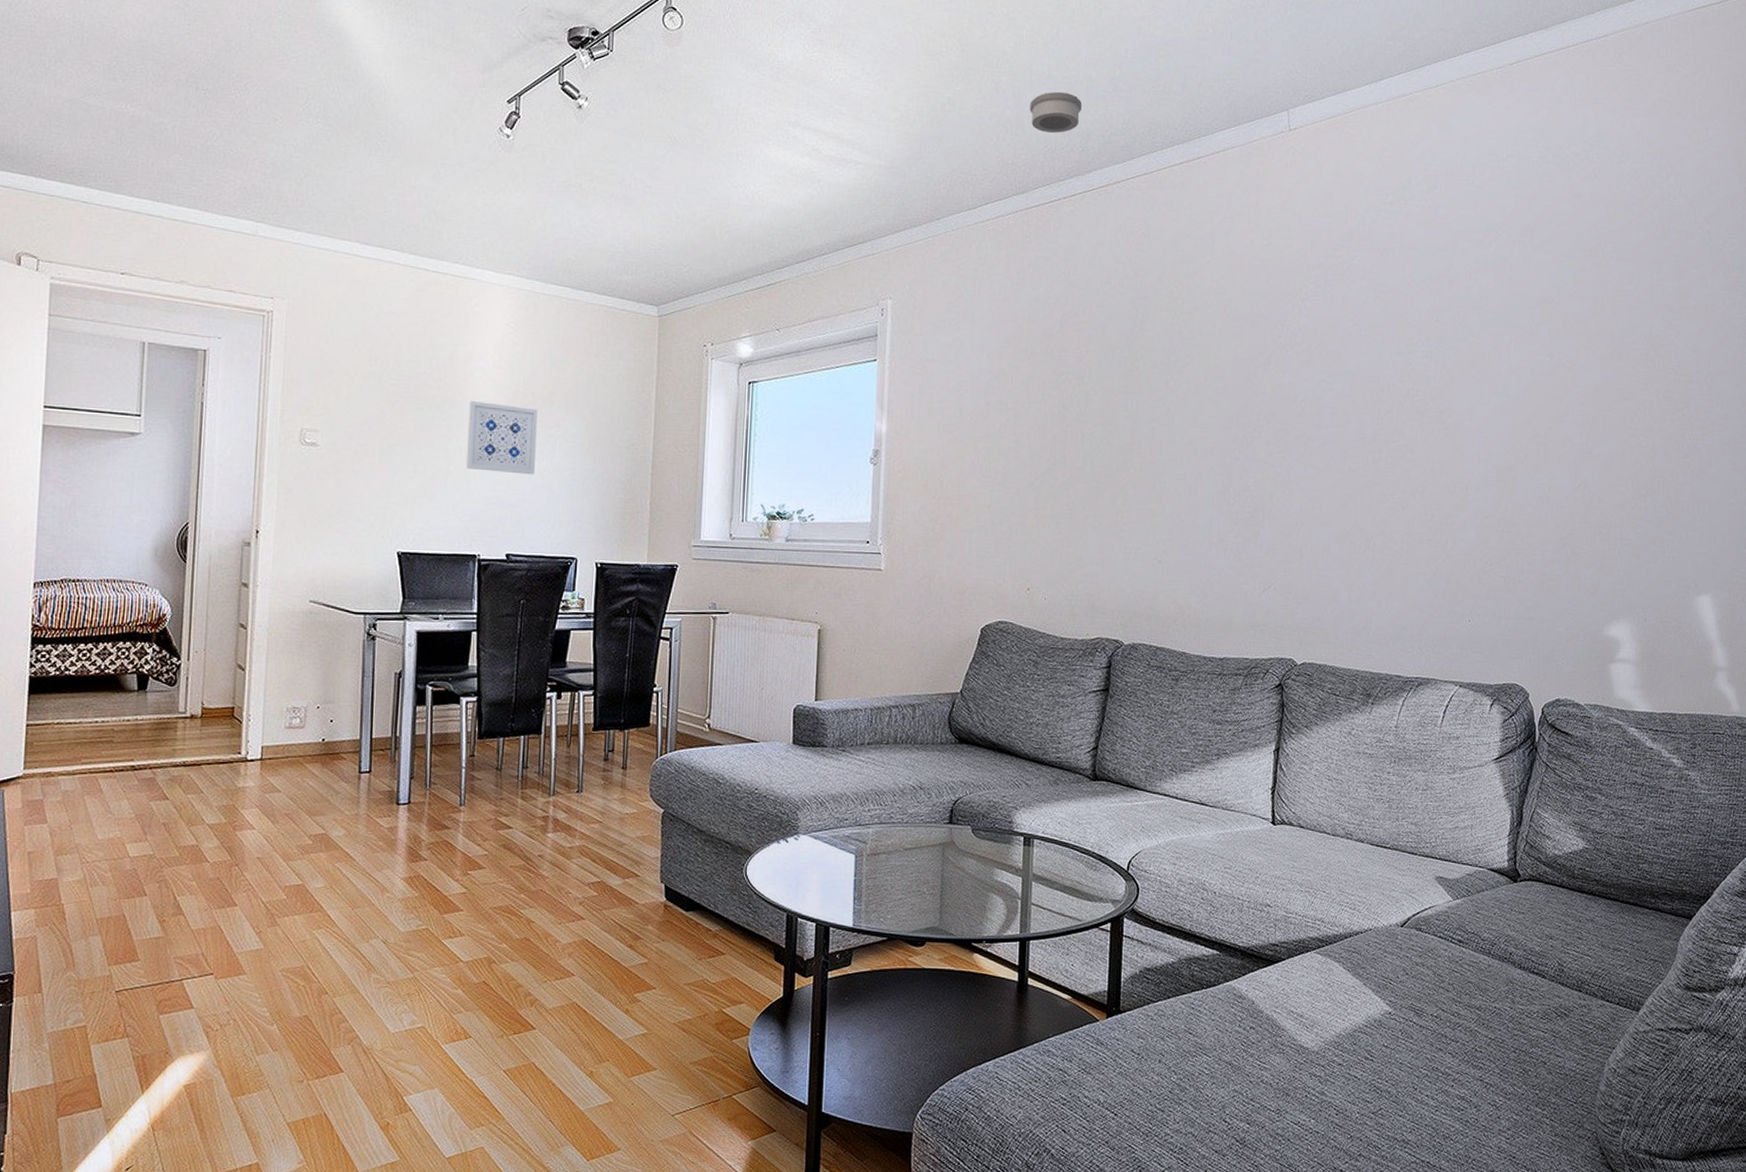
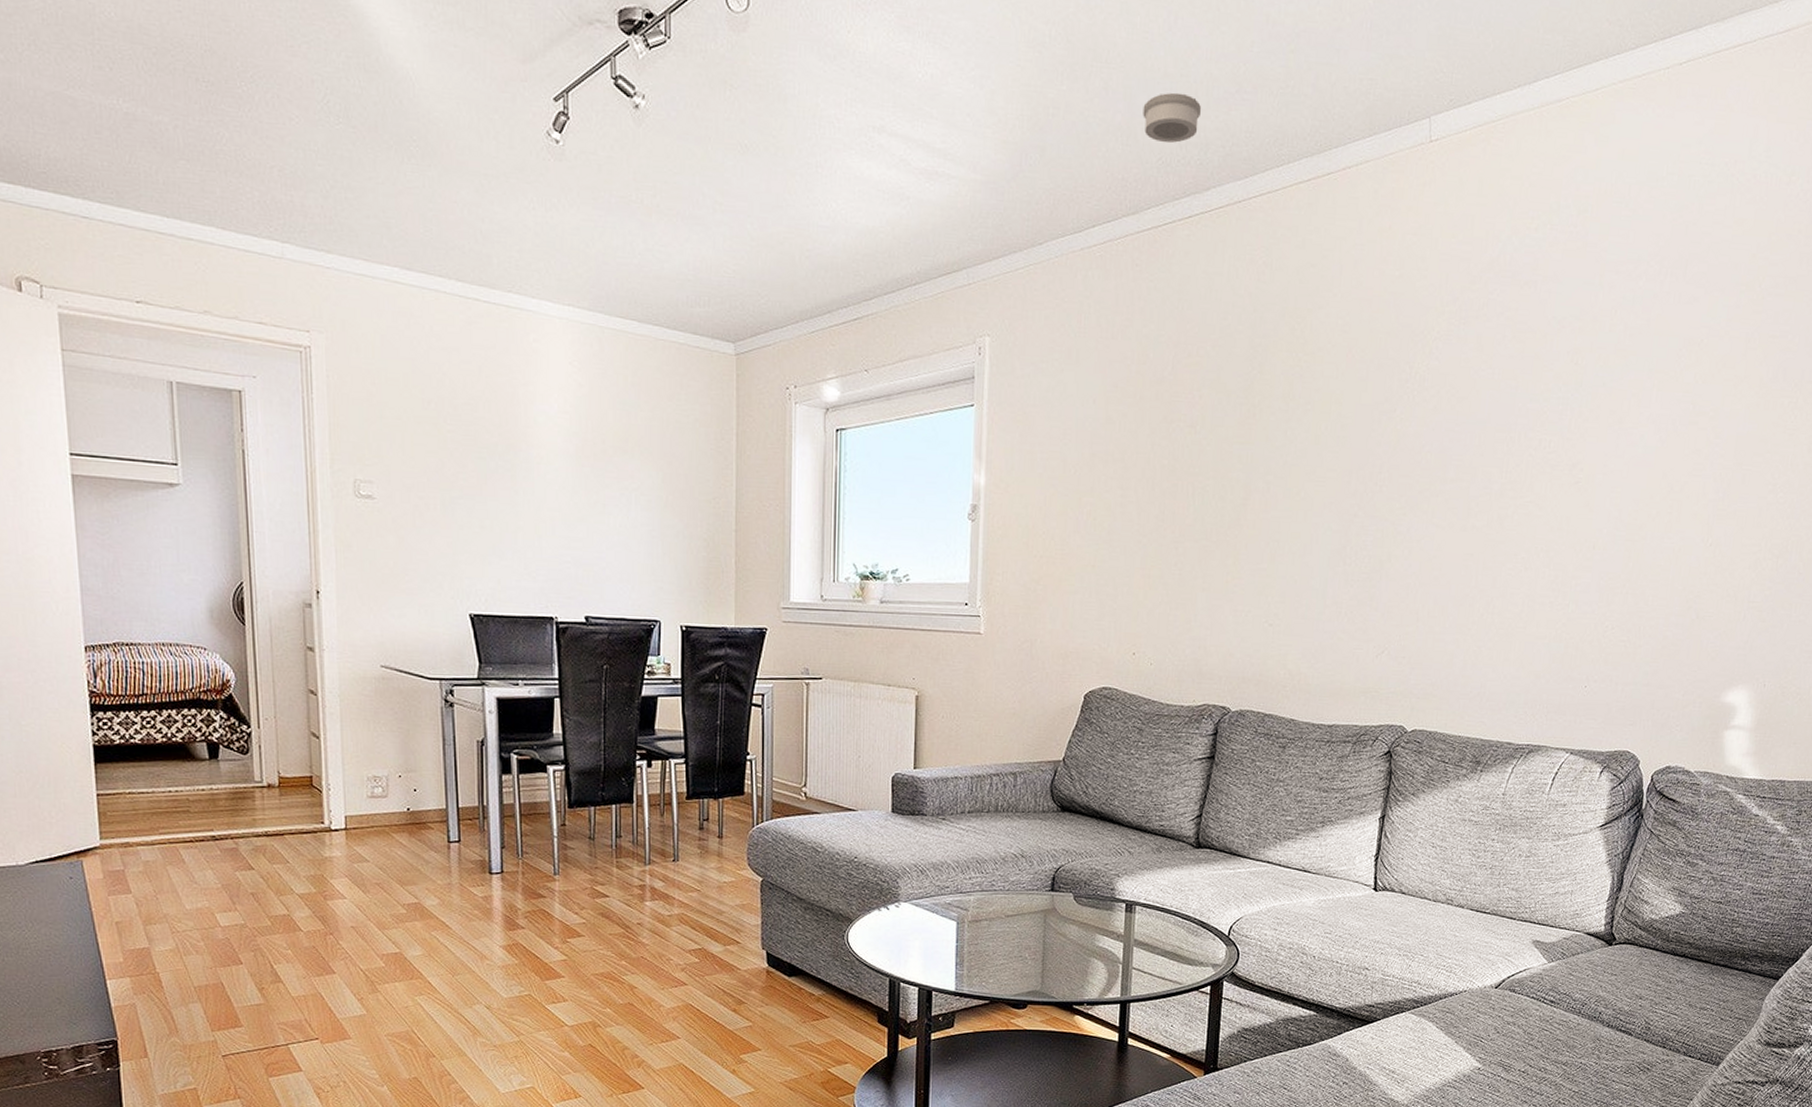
wall art: present [466,400,538,475] -> none [534,448,610,531]

